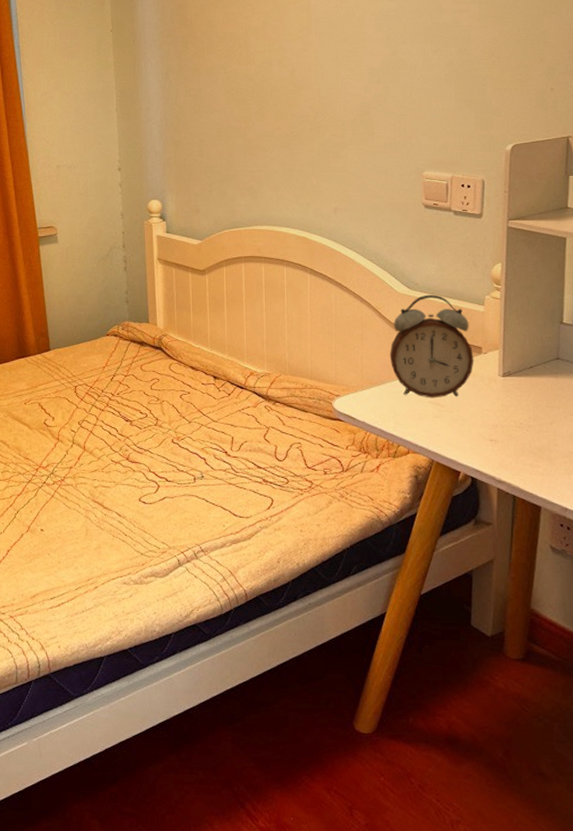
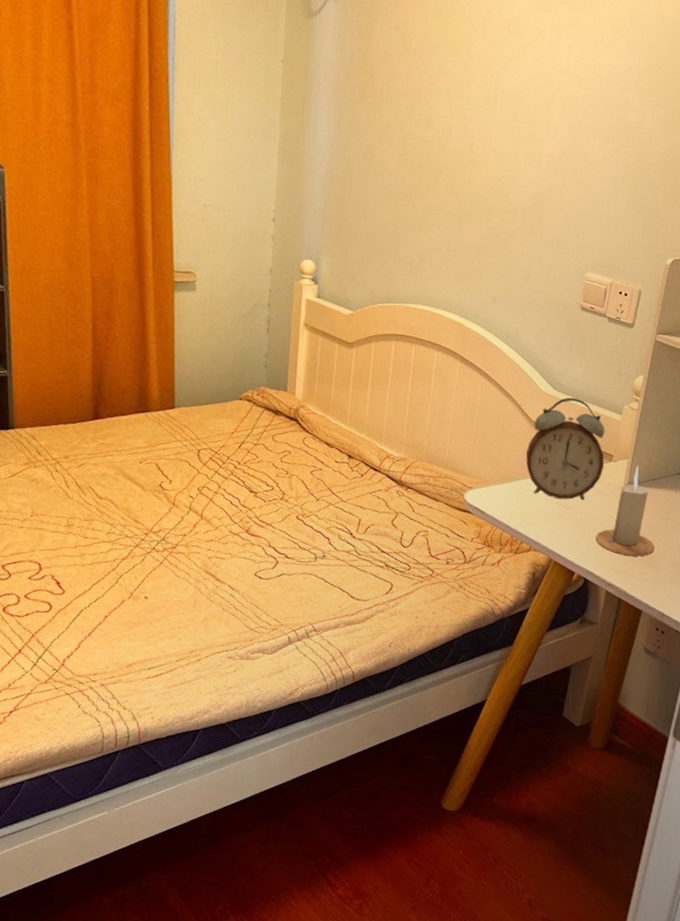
candle: none [476,355,544,449] -> present [595,465,655,557]

